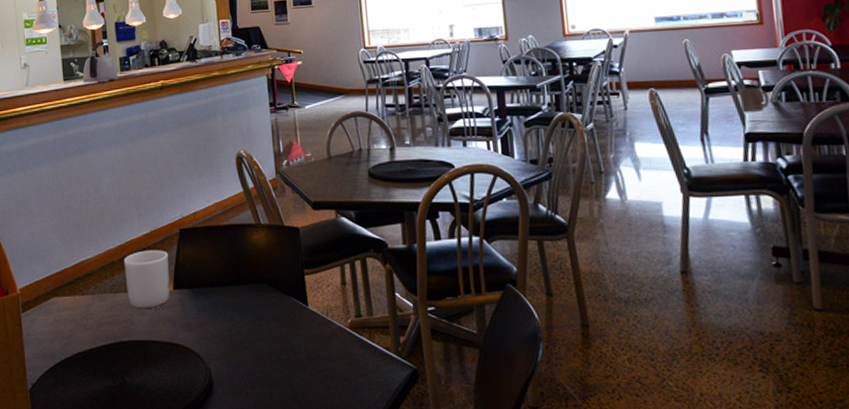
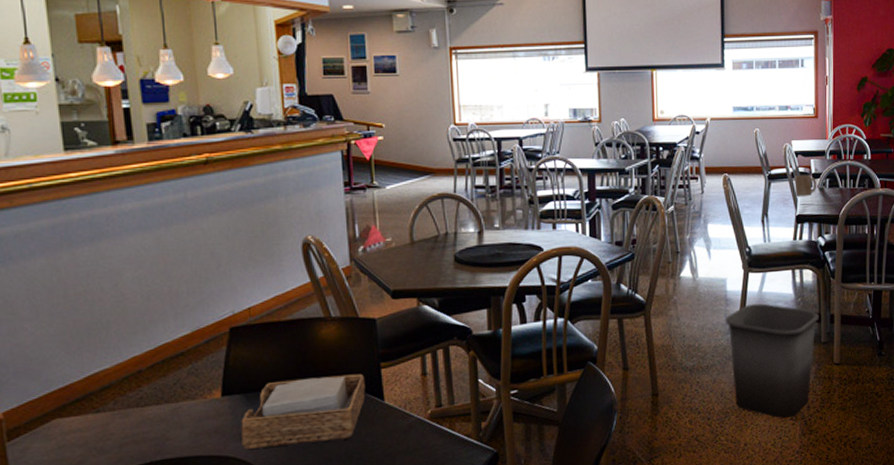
kettle: present [82,41,119,83] -> none [93,102,147,155]
mug: present [124,250,170,309] -> none [155,352,218,422]
napkin holder: none [188,278,292,339] -> present [241,373,366,450]
waste bin: none [663,232,787,368] -> present [725,303,819,418]

